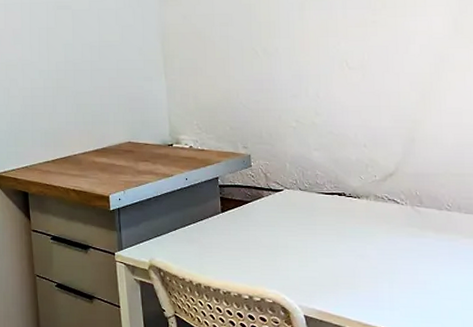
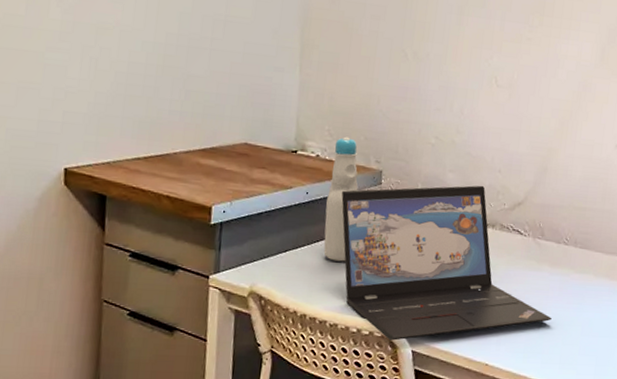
bottle: none [204,128,231,237] -> present [323,136,358,262]
laptop: none [216,160,446,306] -> present [341,185,552,341]

